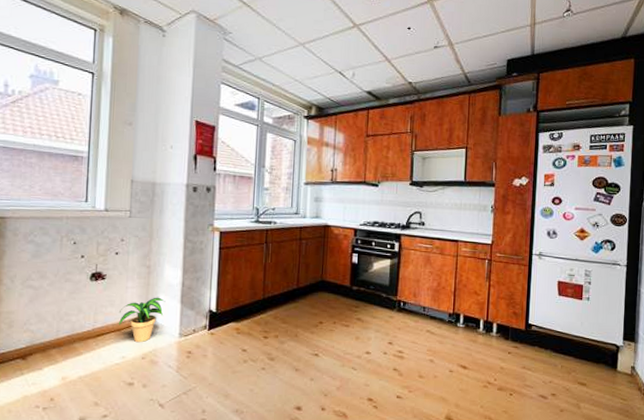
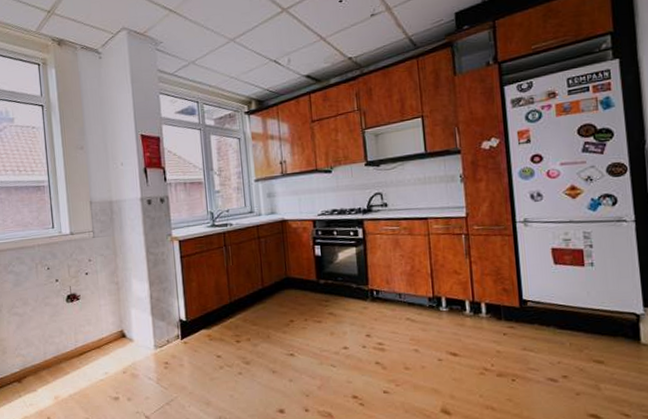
potted plant: present [119,297,166,343] -> none [97,311,137,358]

